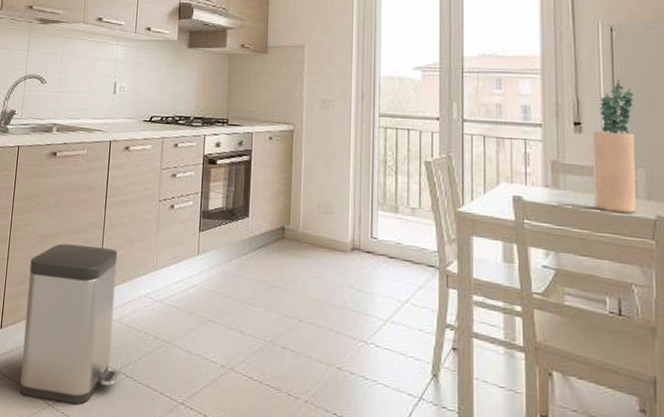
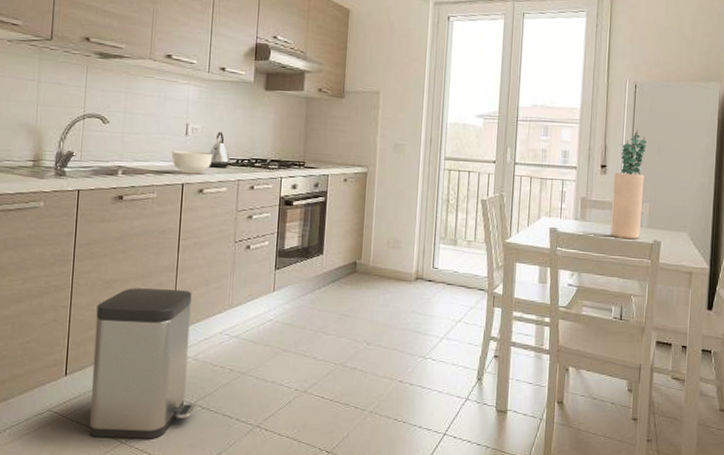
bowl: none [100,108,139,132] -> present [171,150,213,175]
kettle: none [135,90,156,126] -> present [209,132,231,168]

